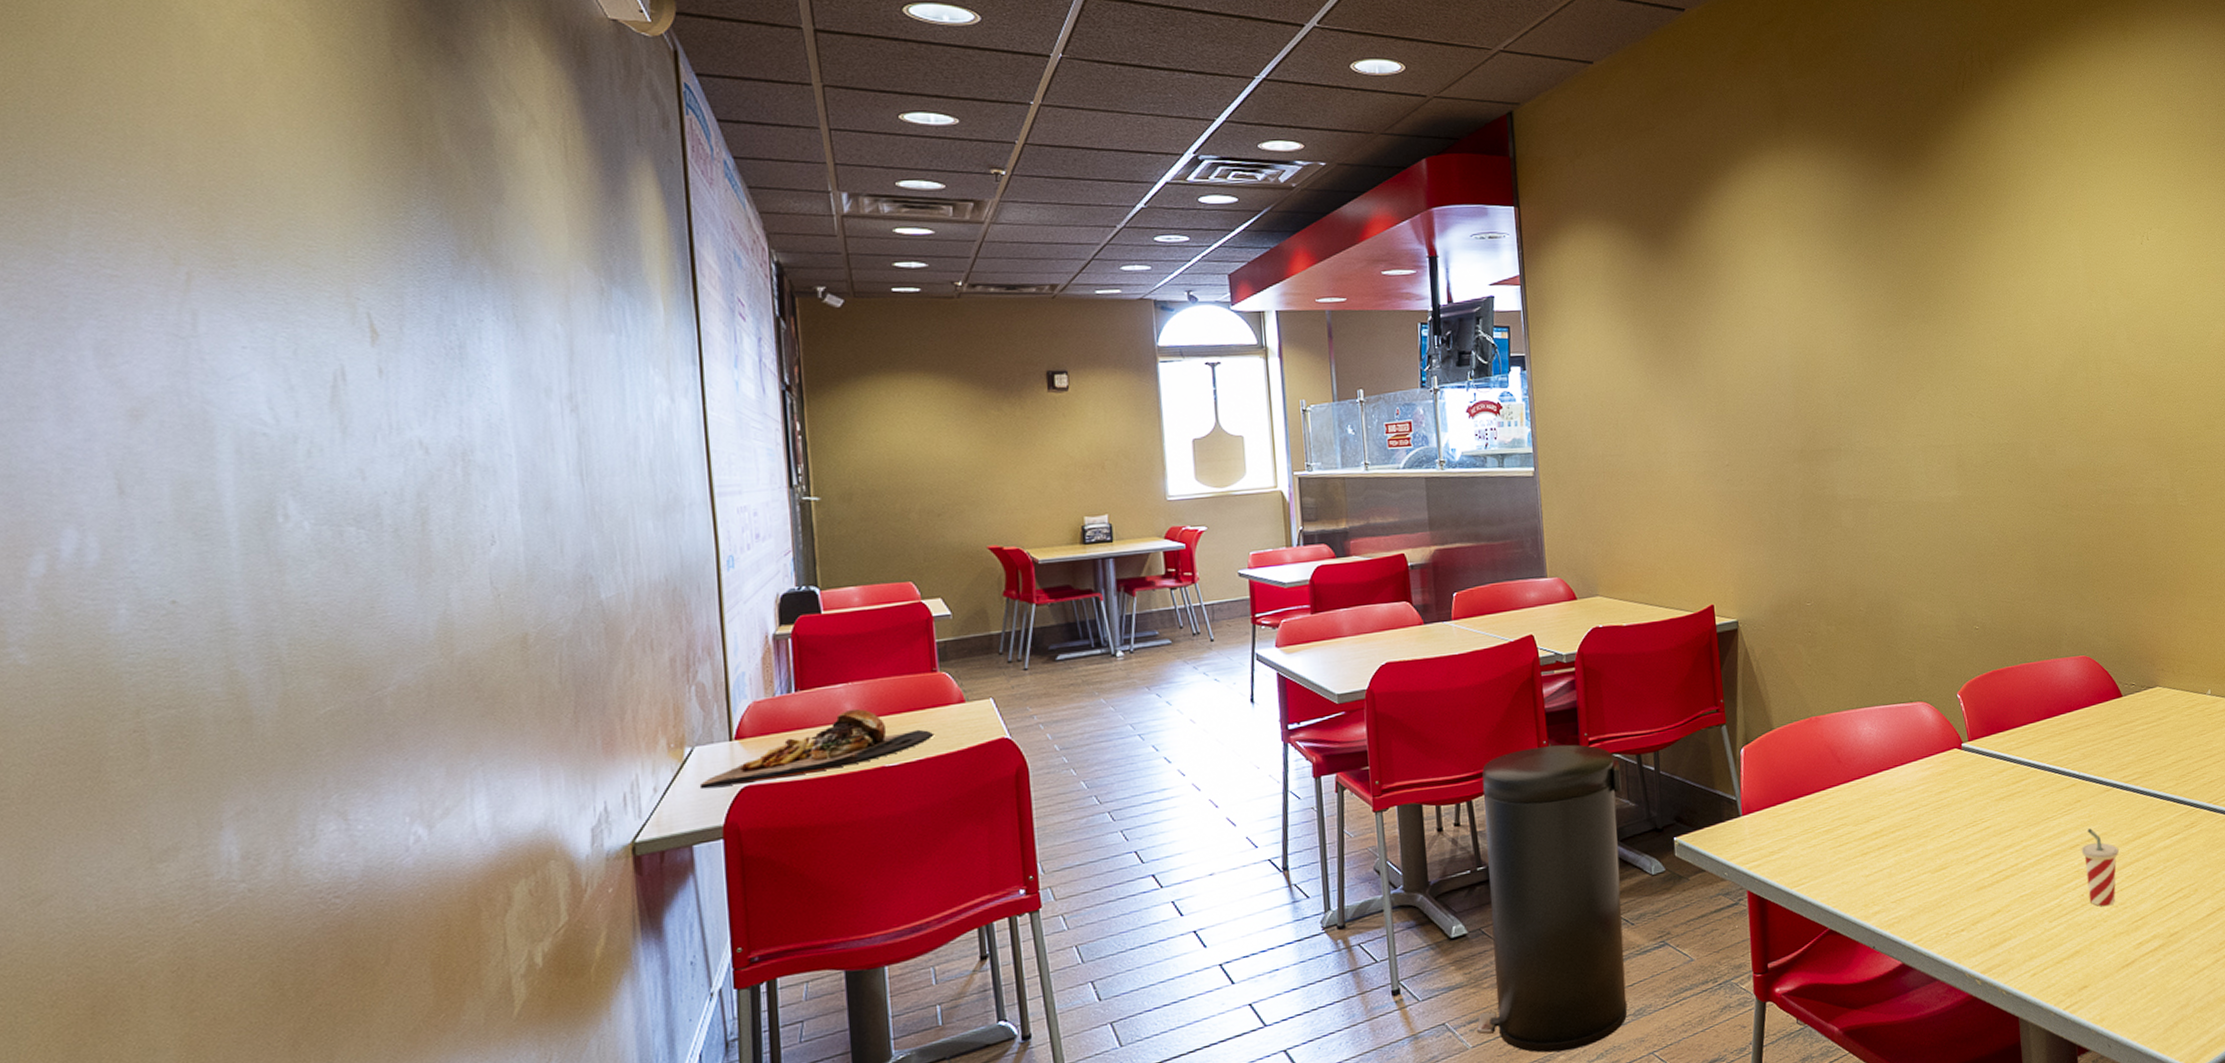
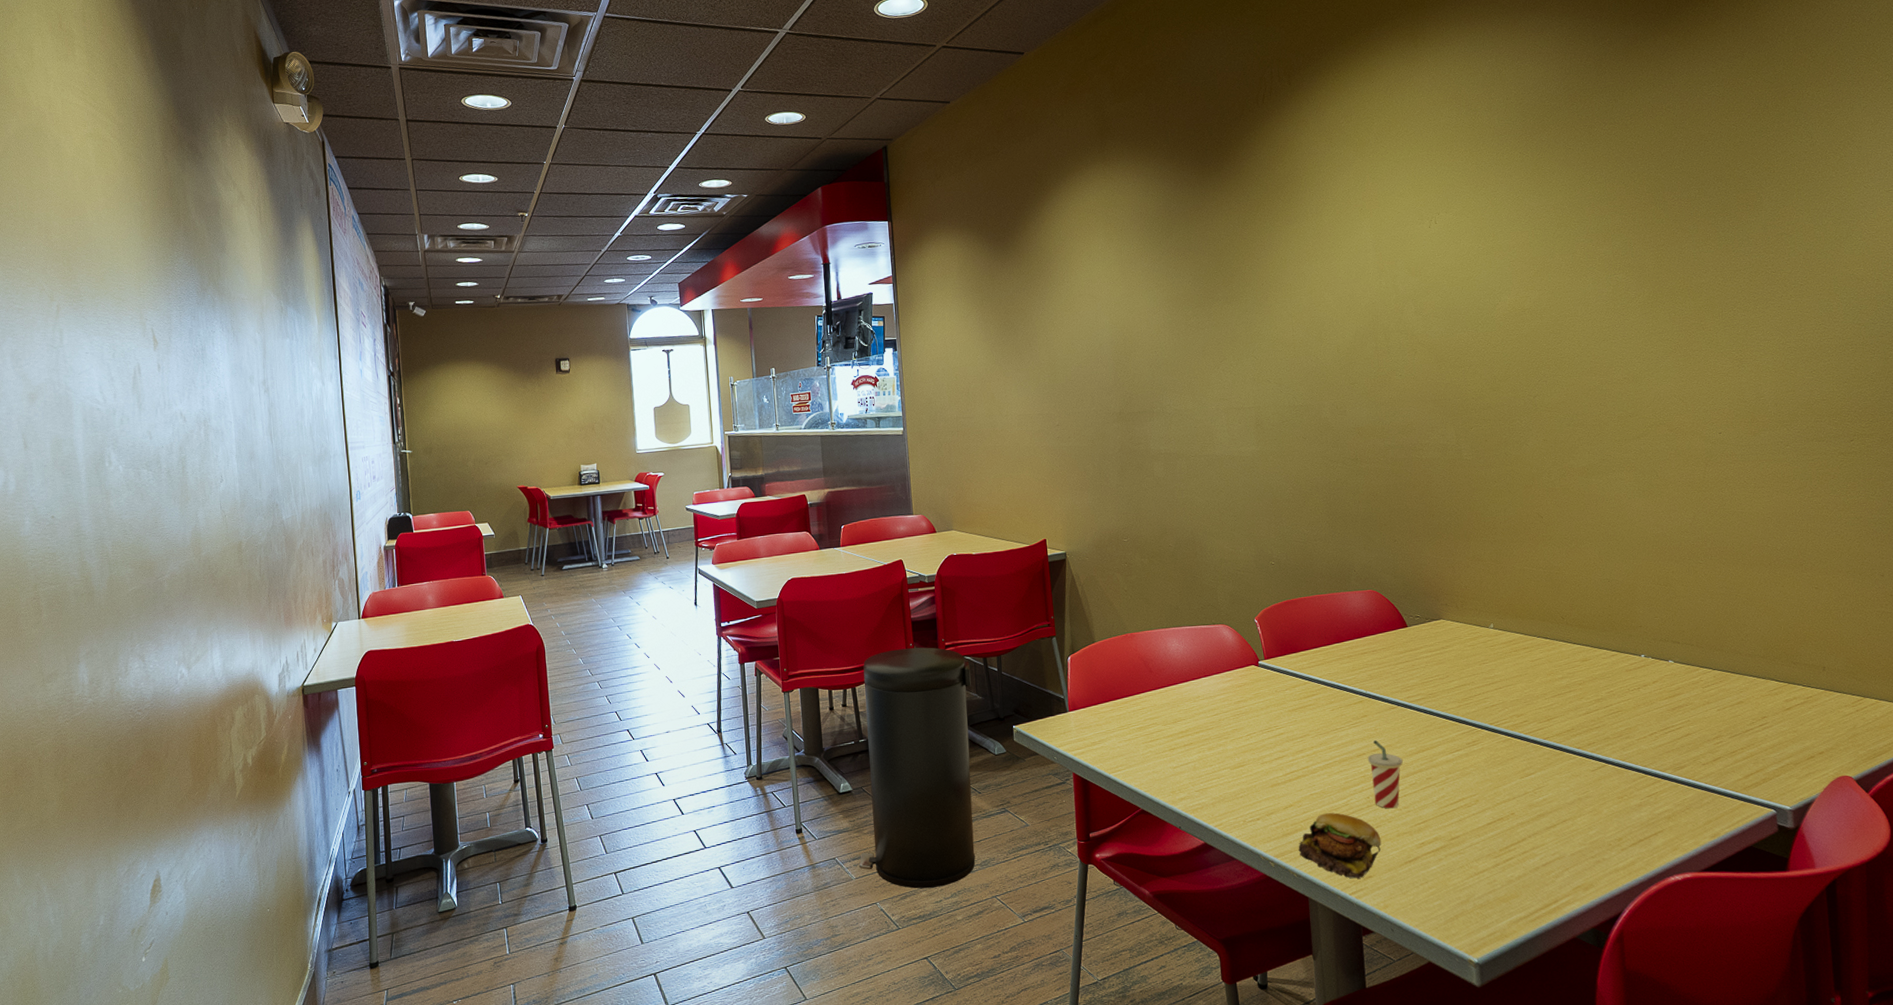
food tray: present [699,708,935,790] -> none [341,600,484,652]
burger: none [2007,915,2097,991] -> present [1298,812,1382,879]

